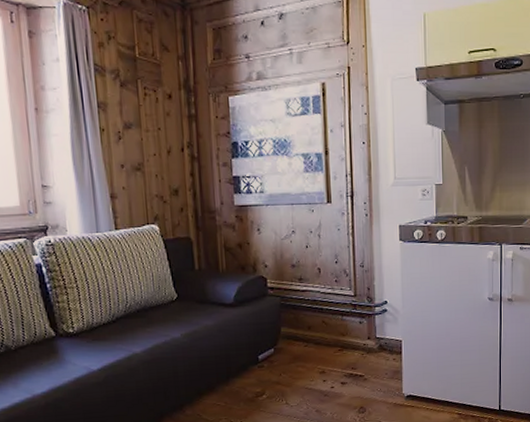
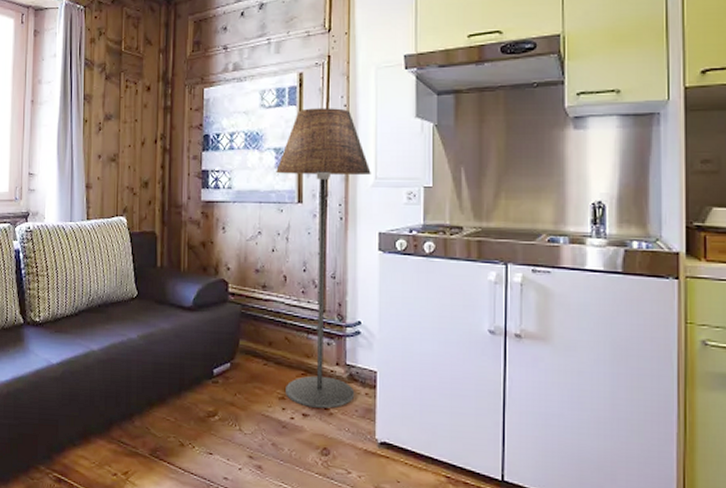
floor lamp: none [305,116,391,377] -> present [276,108,371,409]

